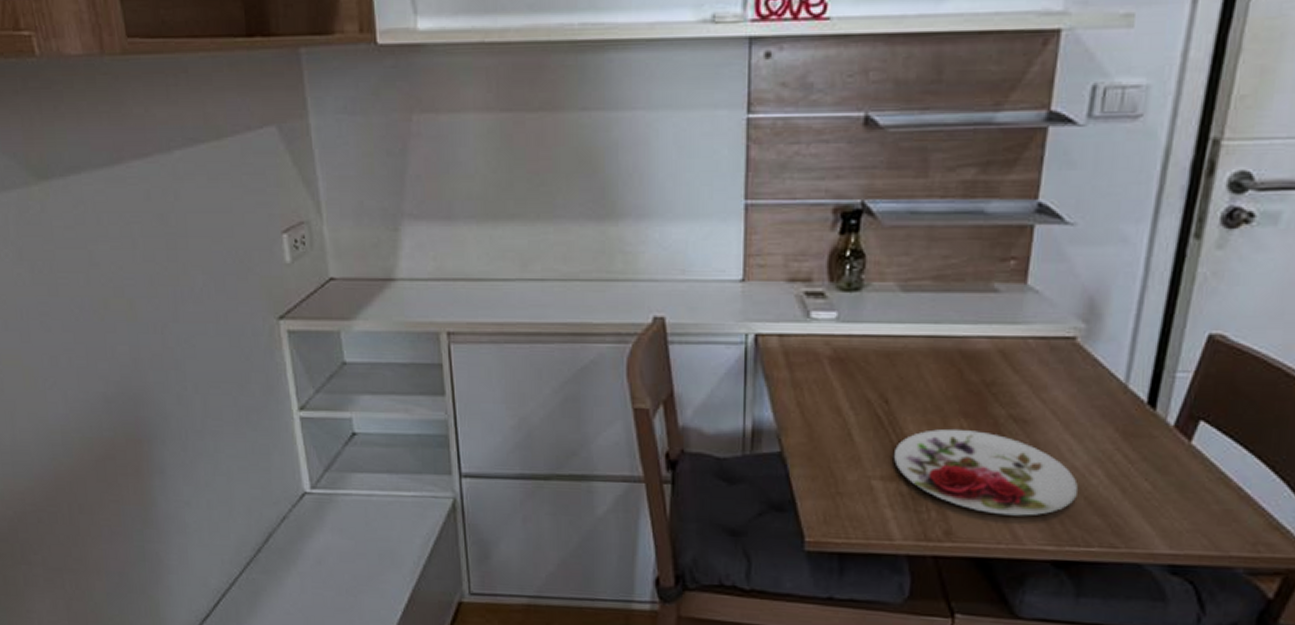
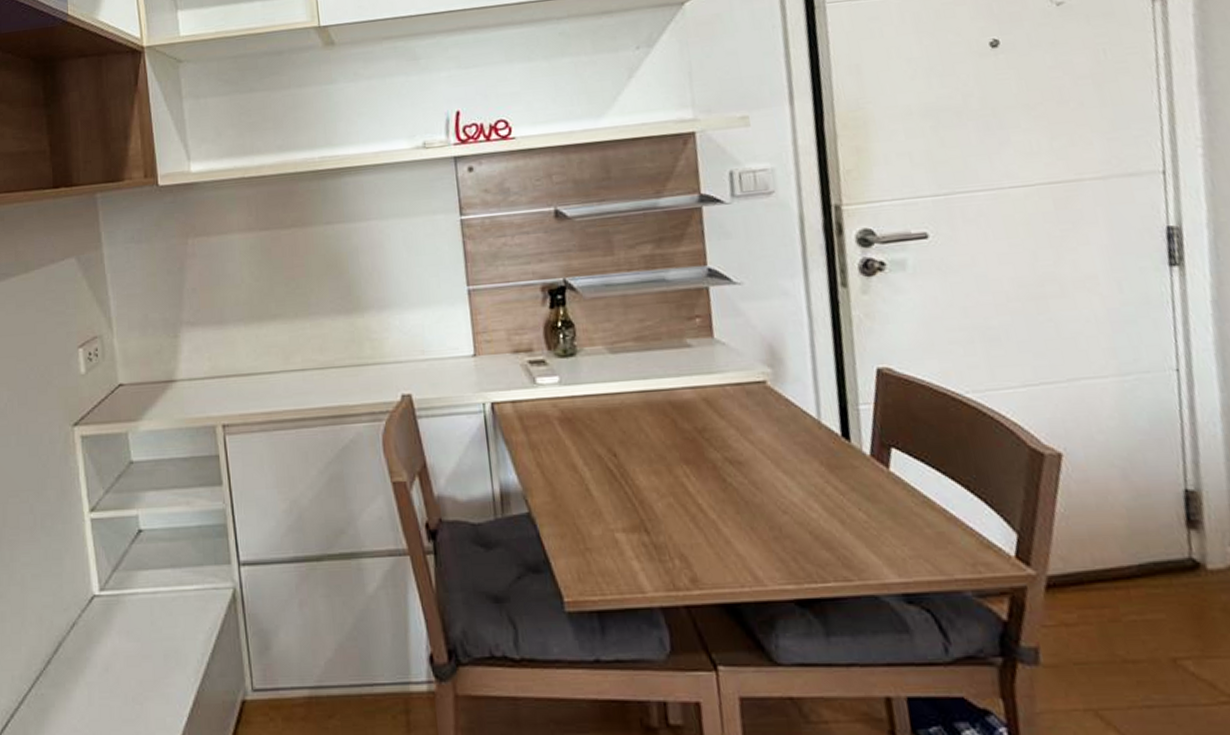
plate: present [893,428,1079,516] -> none [630,475,803,557]

